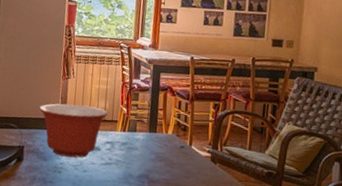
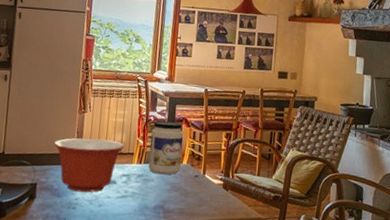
jar: none [132,88,169,145] -> present [148,120,184,175]

